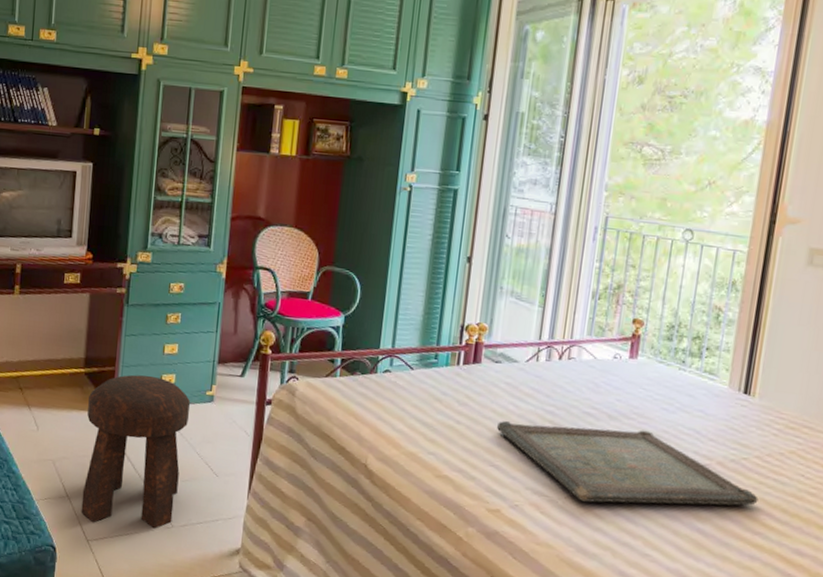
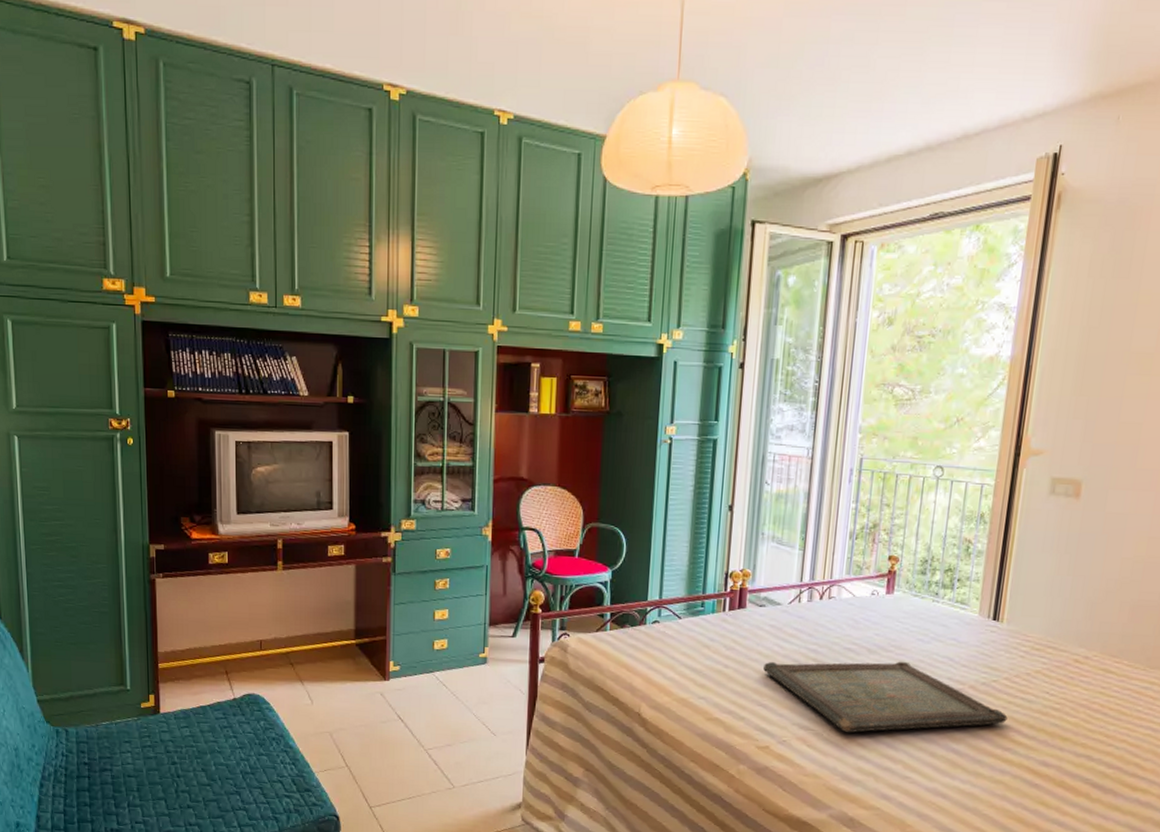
stool: present [81,374,190,529] -> none [361,642,463,791]

